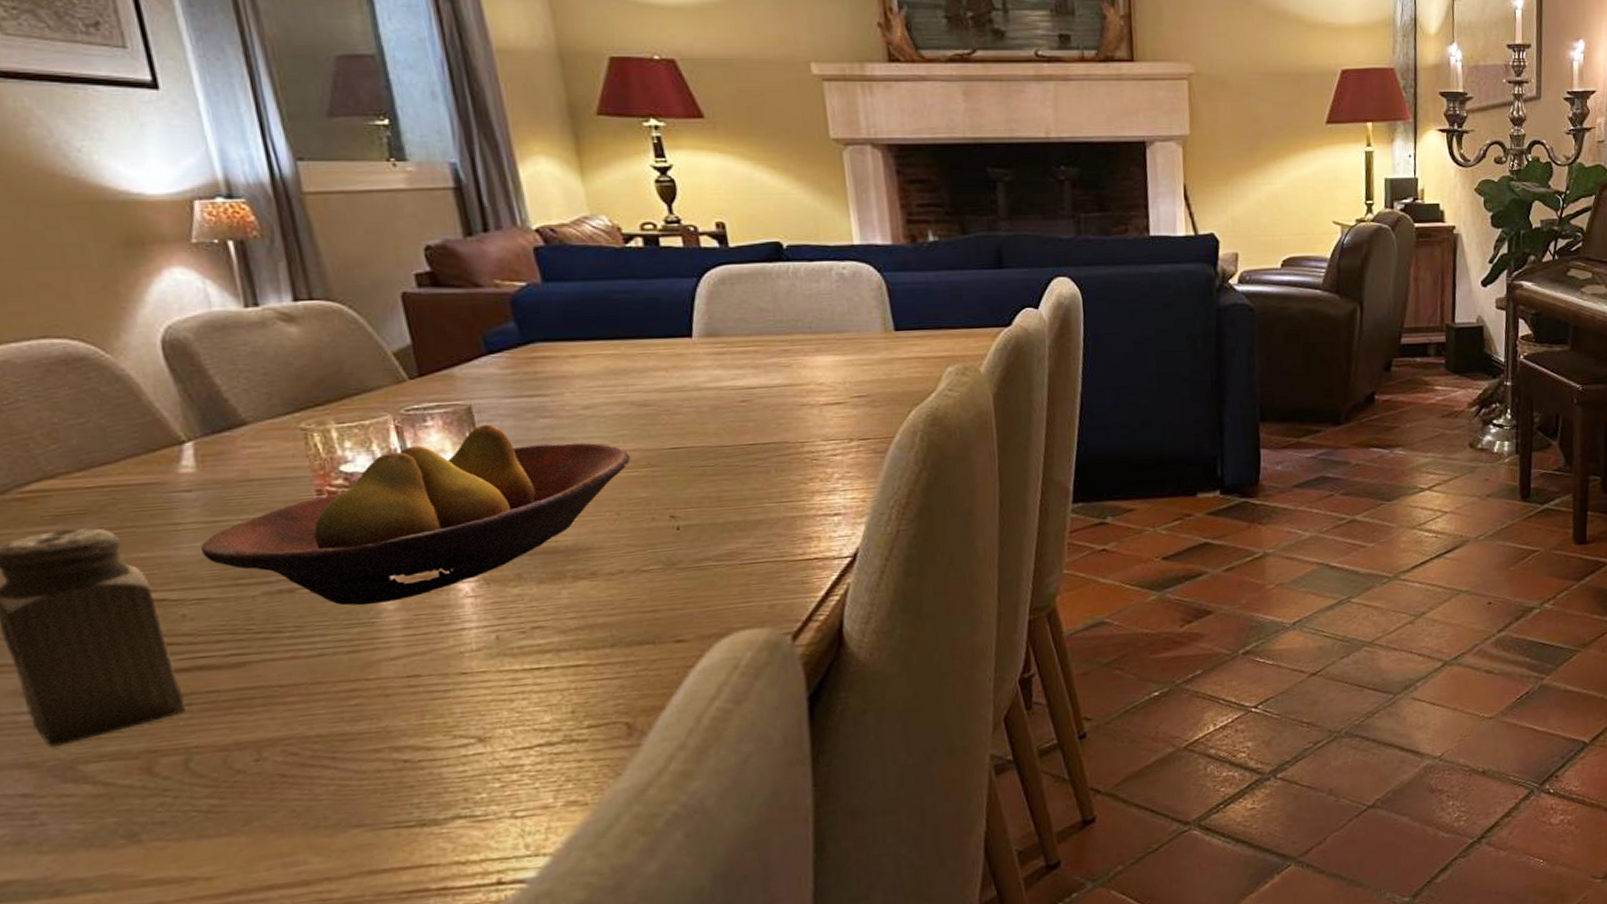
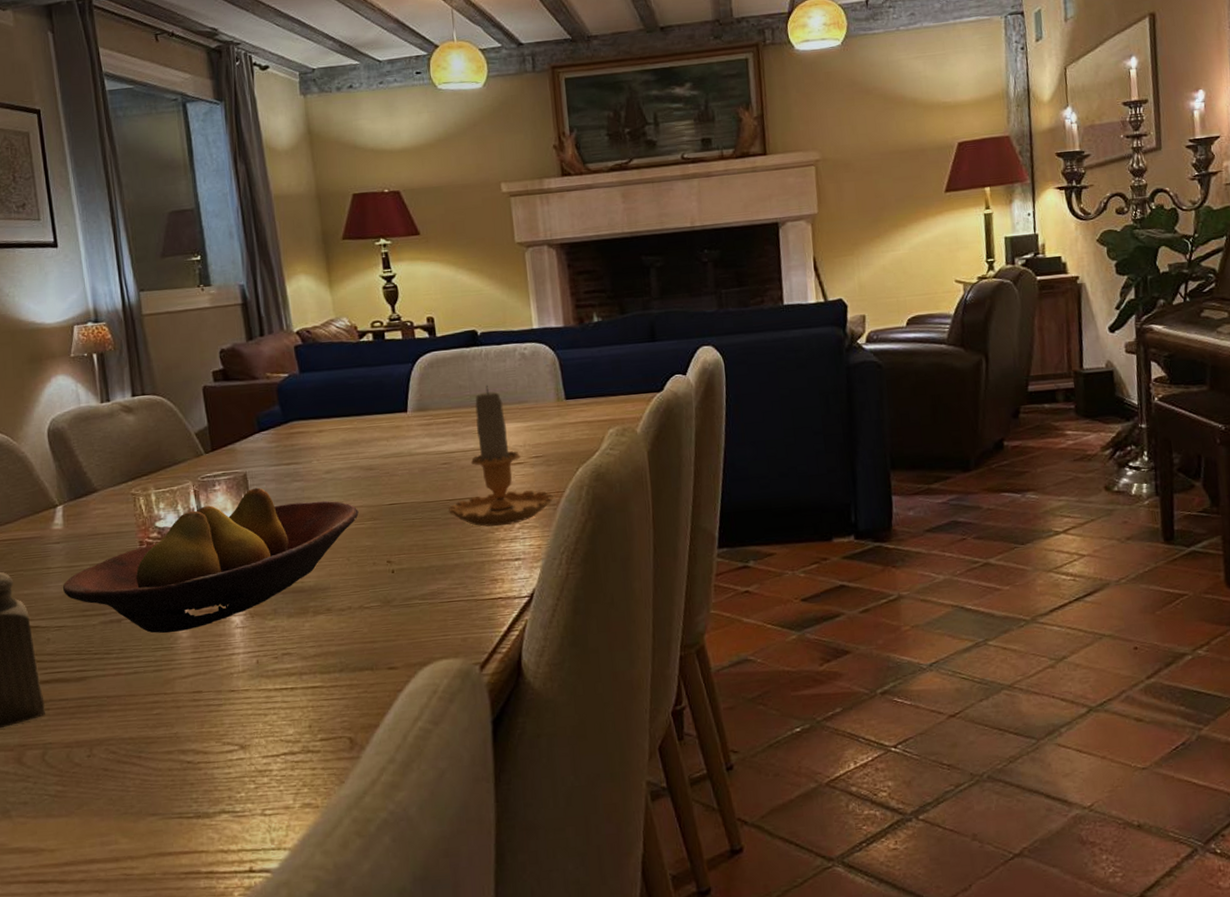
candle: none [748,309,880,477] -> present [448,385,553,527]

